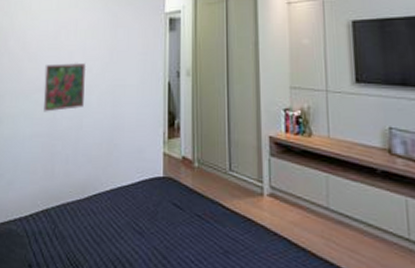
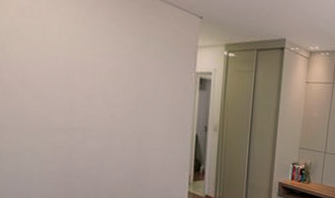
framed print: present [43,62,87,112] -> none [55,104,108,152]

